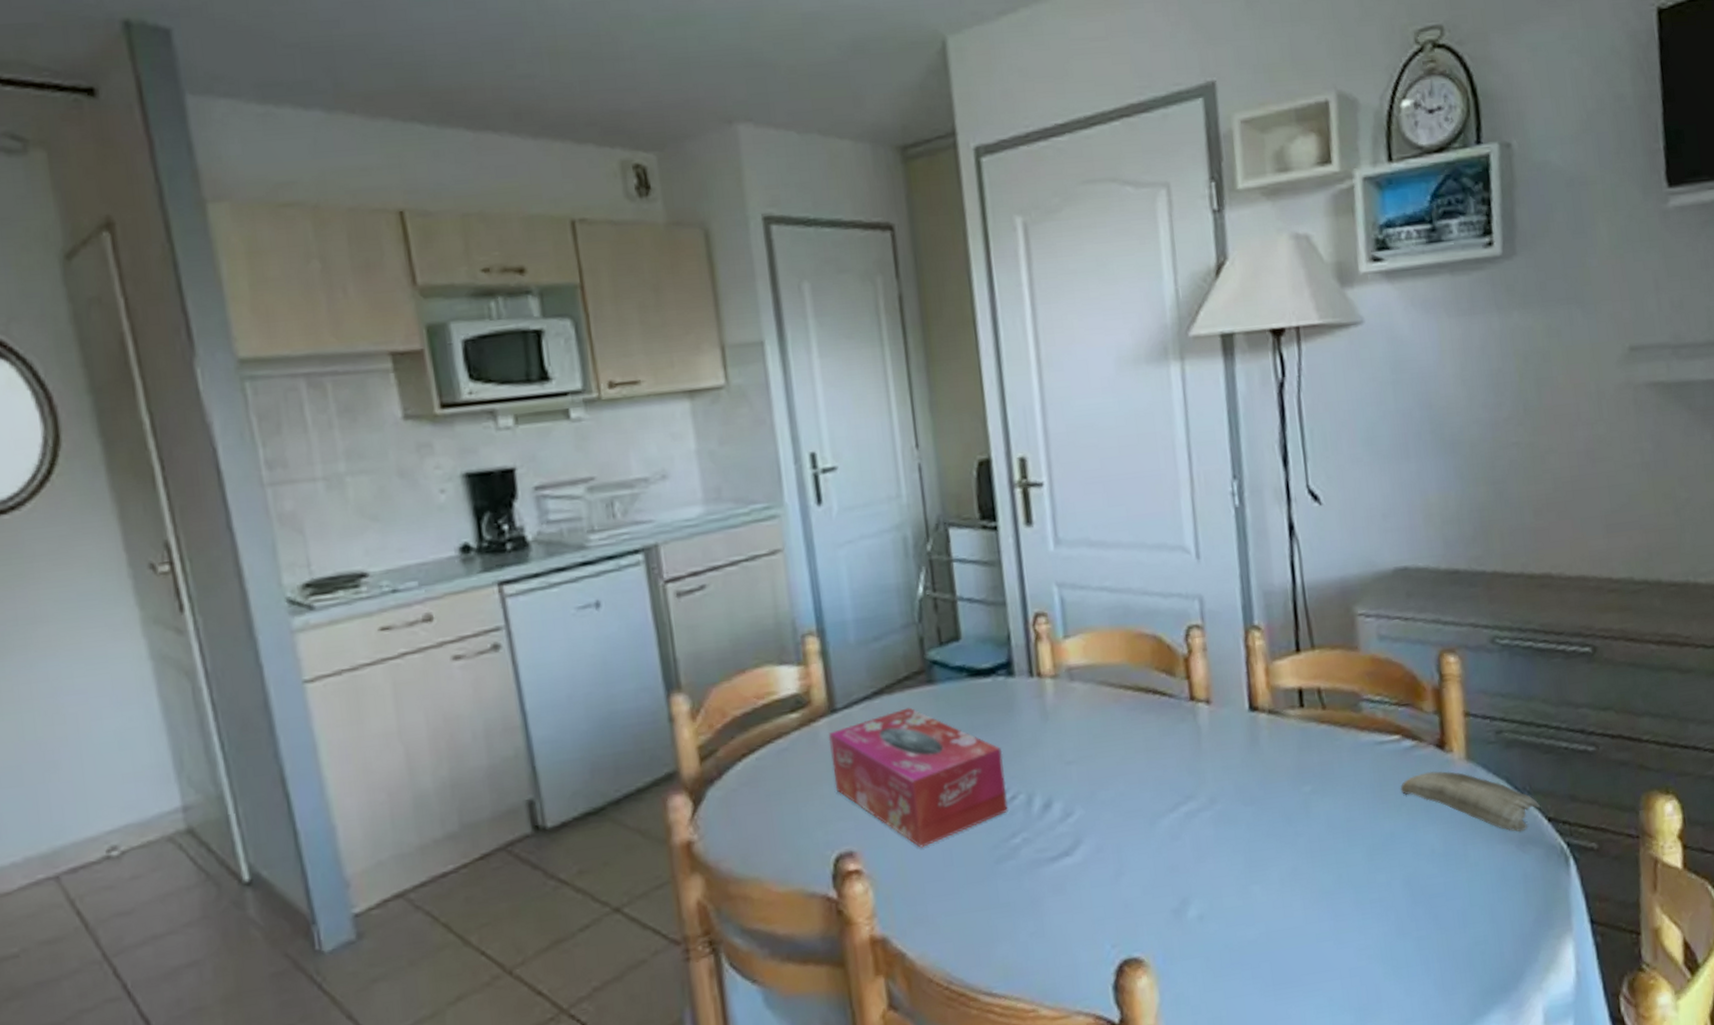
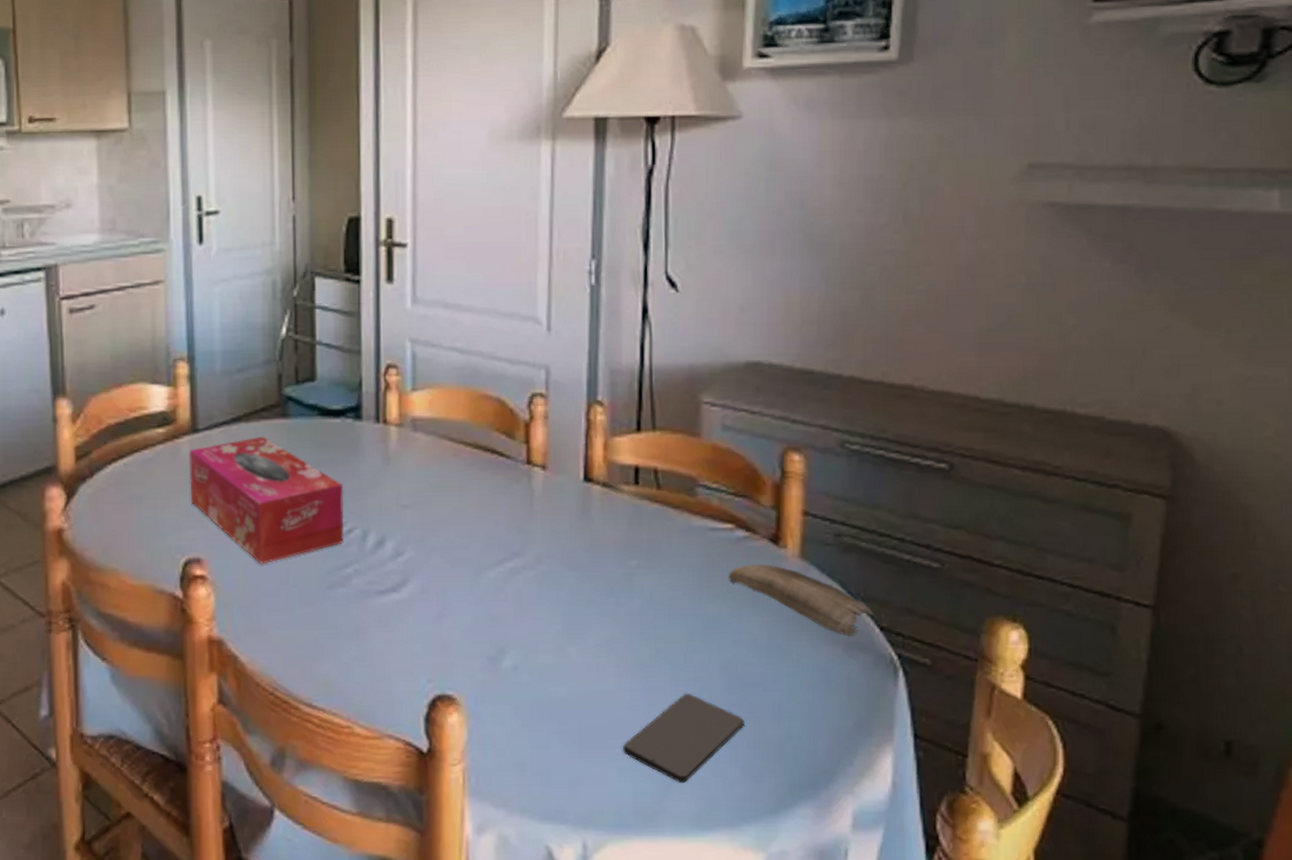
smartphone: none [1317,915,1433,1010] -> present [623,693,745,784]

